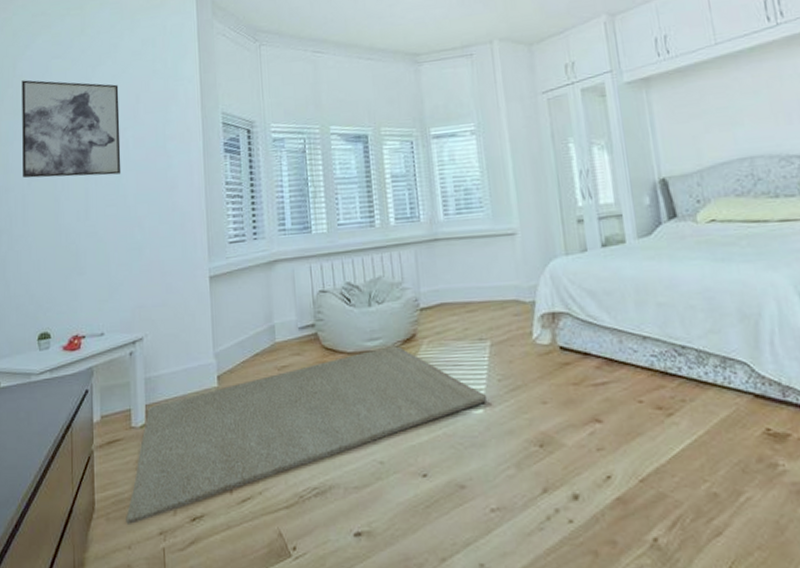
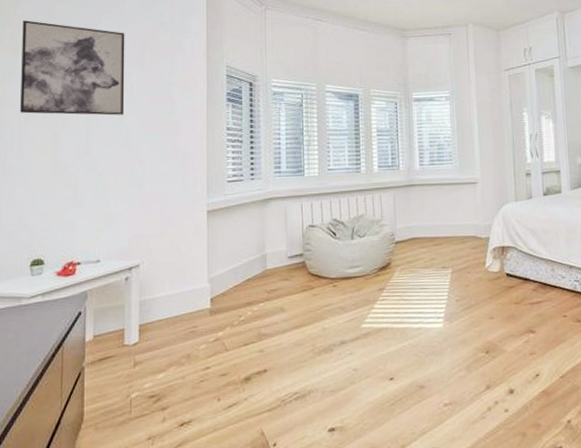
rug: present [126,344,488,524] -> none [115,271,447,432]

